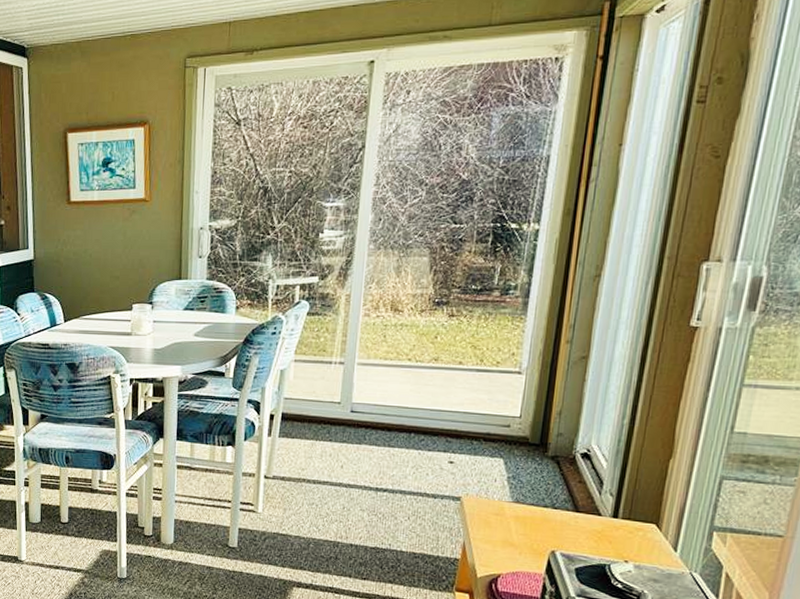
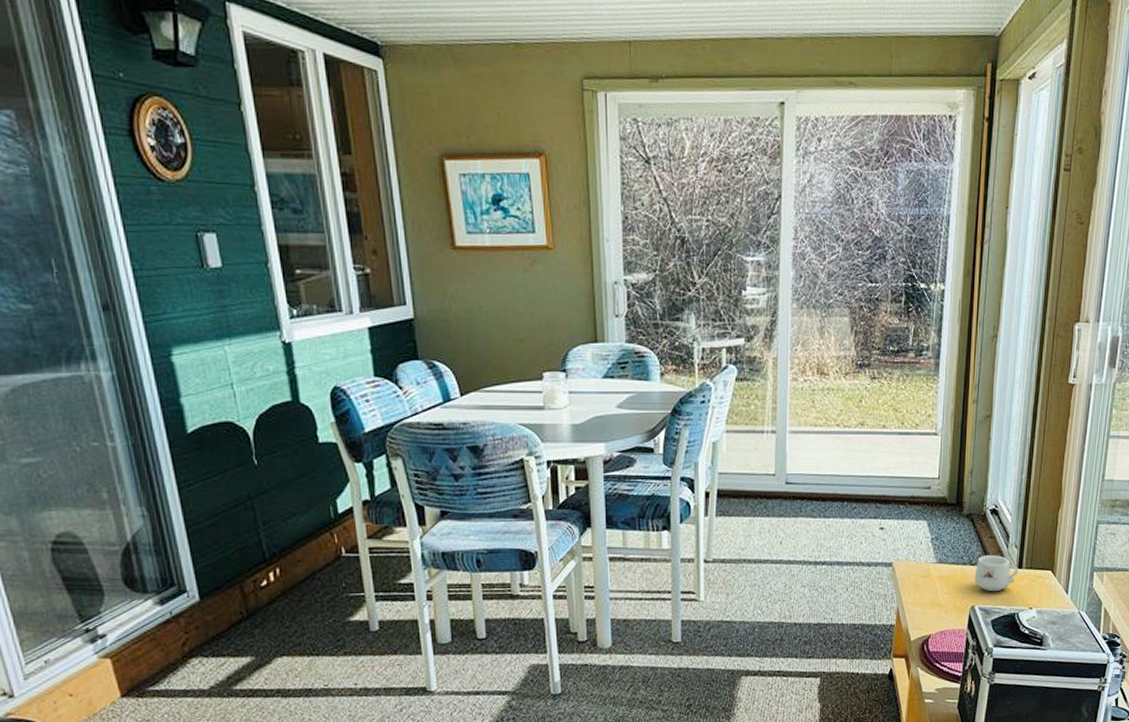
mug: none [556,500,613,539] -> present [974,555,1019,592]

